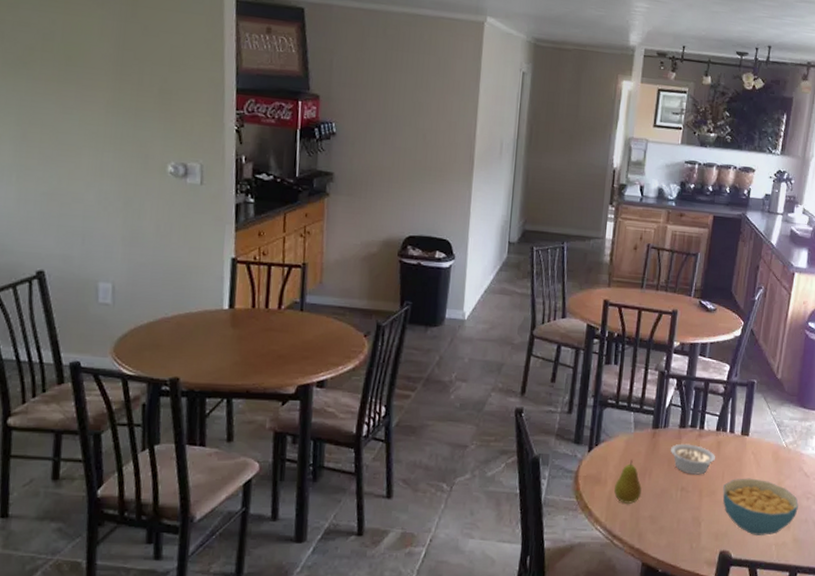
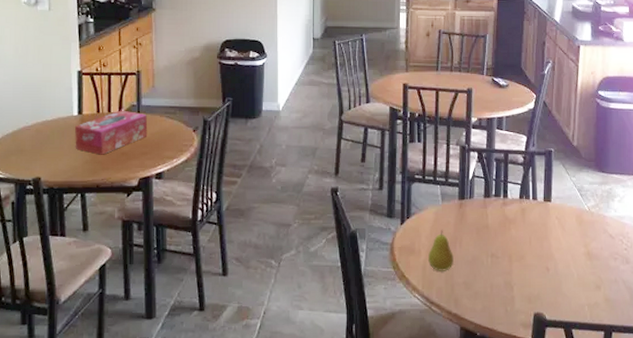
tissue box: none [223,306,311,357] -> present [75,110,148,155]
legume: present [670,443,715,475] -> none [477,212,521,241]
cereal bowl: present [722,478,798,536] -> none [531,242,607,297]

